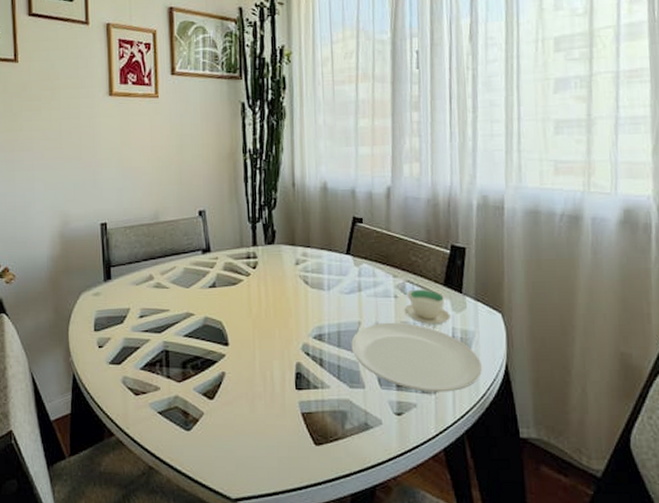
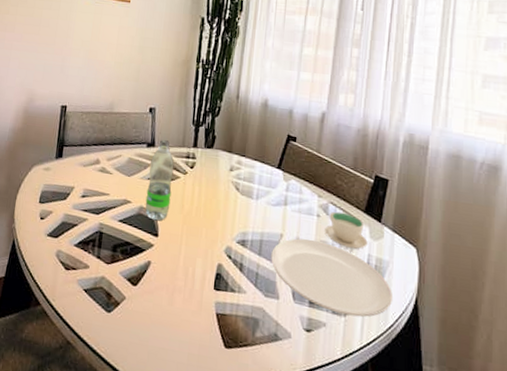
bottle: none [208,243,237,329] -> present [145,140,174,221]

